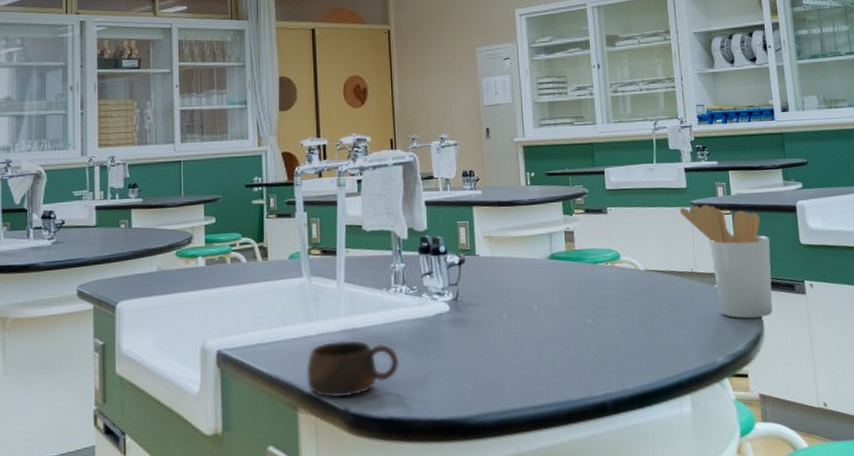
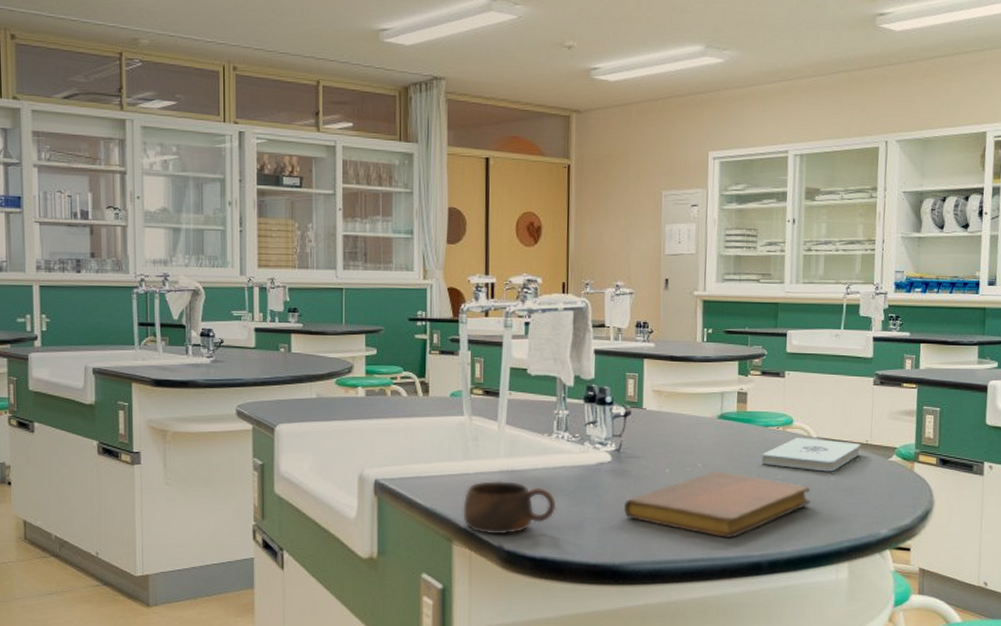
notebook: none [465,312,646,380] -> present [623,471,811,538]
notepad: none [593,271,688,304] -> present [760,438,861,472]
utensil holder: present [679,204,773,319] -> none [862,376,954,494]

